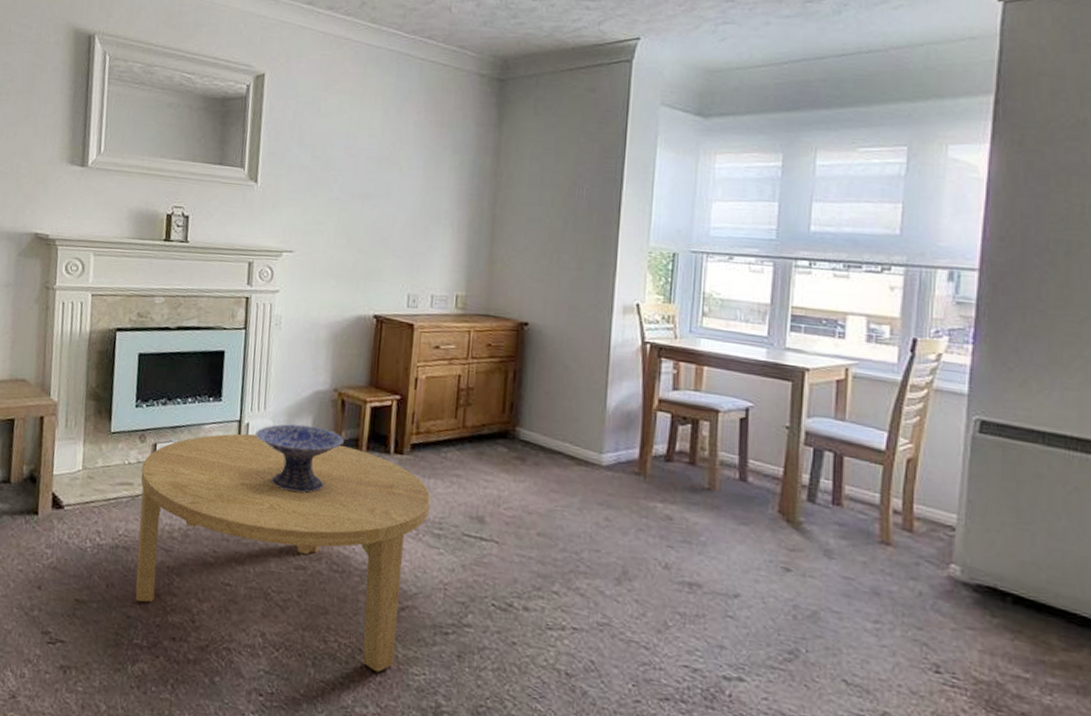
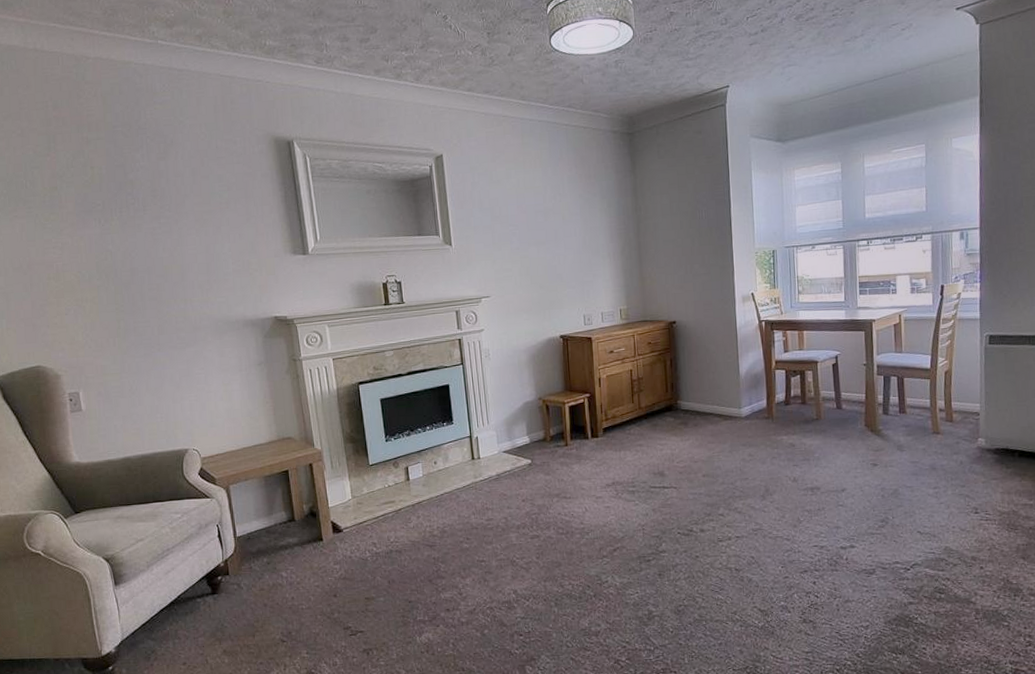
coffee table: present [135,433,431,673] -> none [399,439,624,599]
decorative bowl: present [255,424,344,493] -> none [484,429,552,482]

